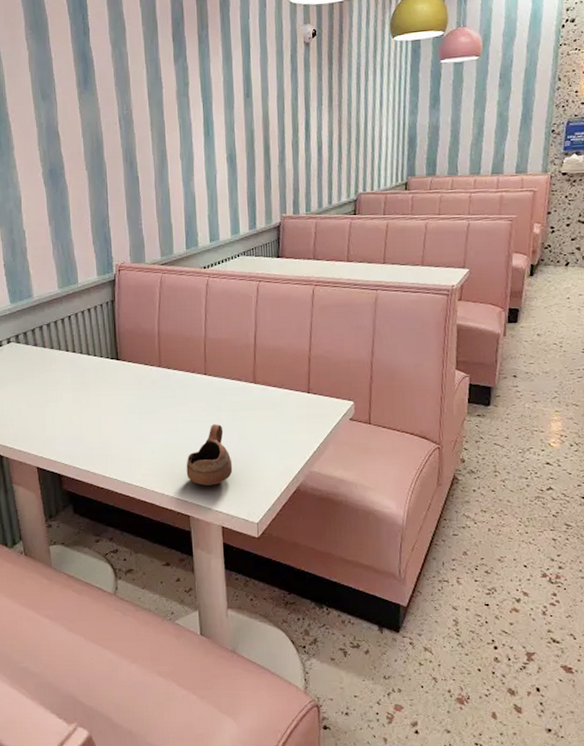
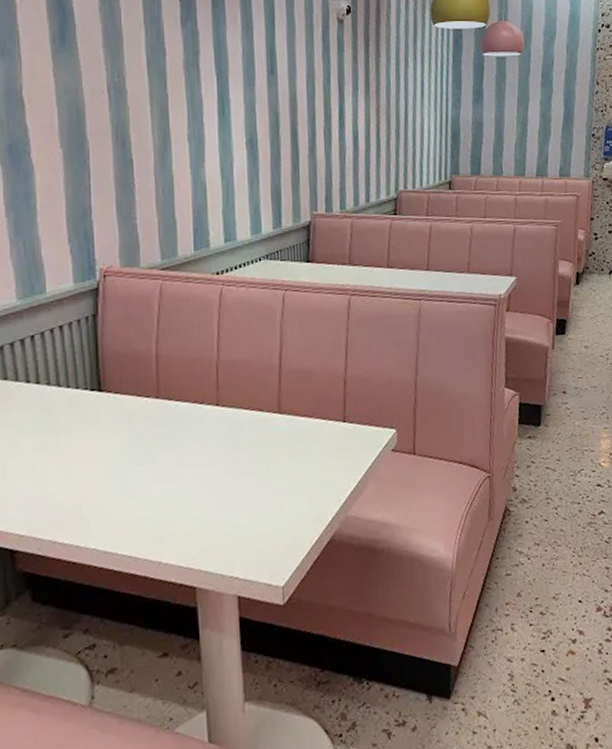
cup: present [186,424,233,486] -> none [191,466,252,547]

